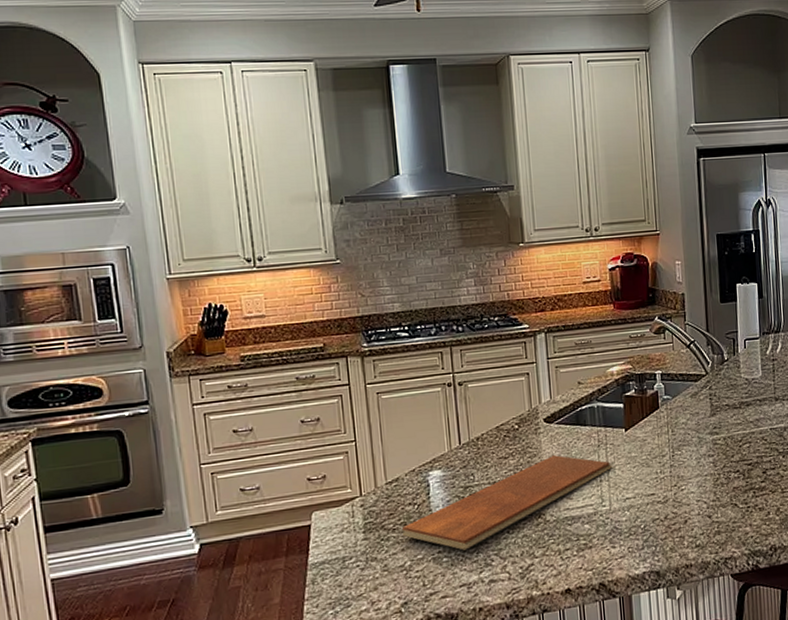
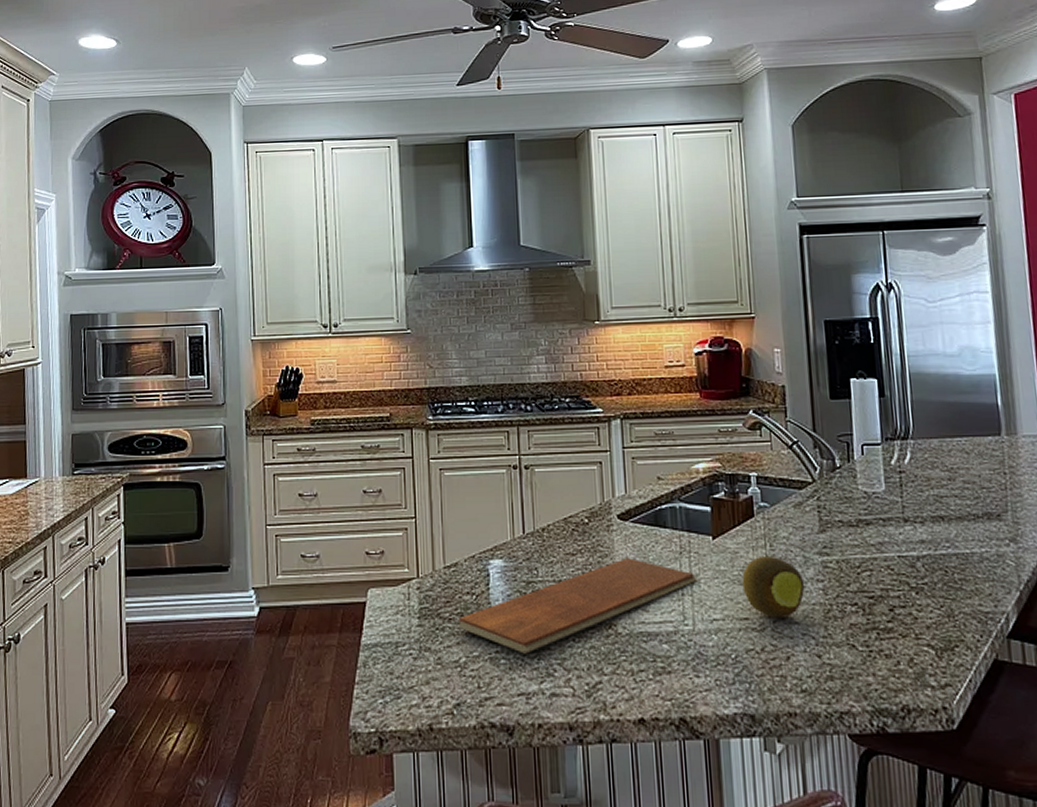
fruit: none [649,439,699,491] -> present [742,555,805,618]

